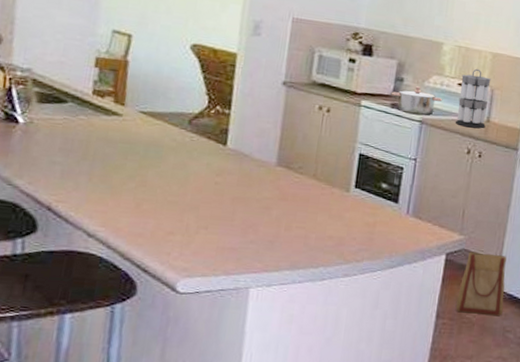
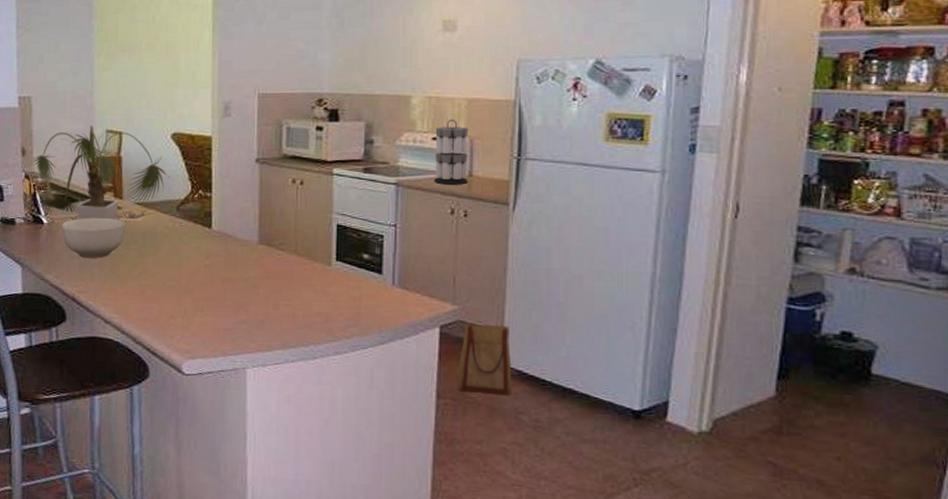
plant: none [12,23,184,129] -> present [33,126,170,220]
bowl: none [42,121,126,167] -> present [61,217,126,258]
cooking pot: present [391,86,443,115] -> none [362,147,418,176]

